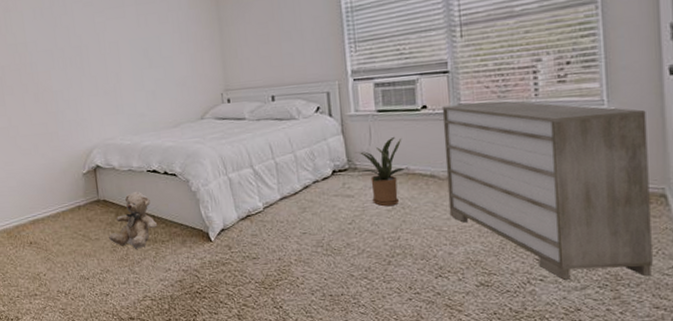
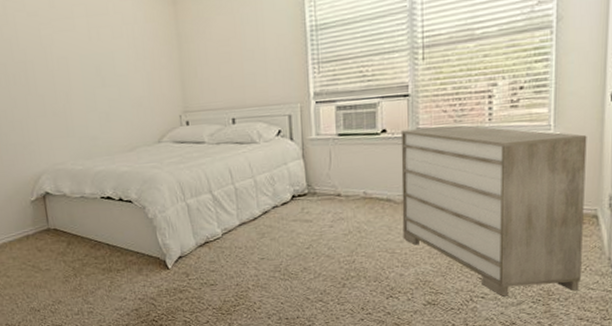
teddy bear: present [109,191,158,249] -> none [60,218,113,279]
house plant: present [355,136,406,207] -> none [315,160,364,231]

